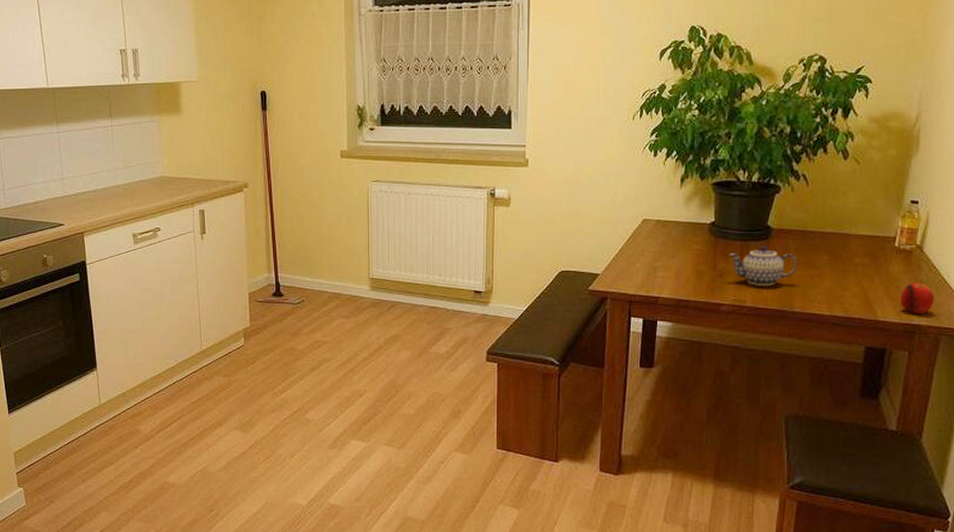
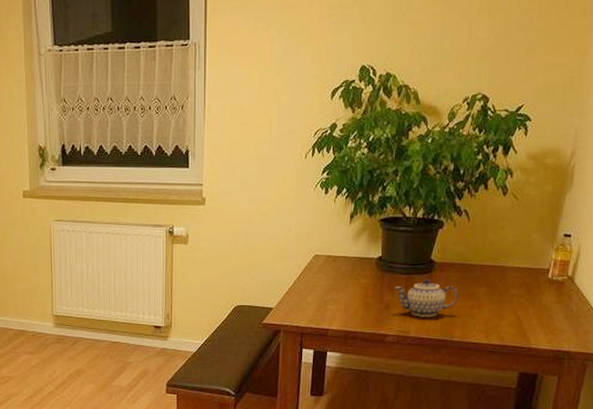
fruit: present [900,283,934,313] -> none [551,312,583,340]

